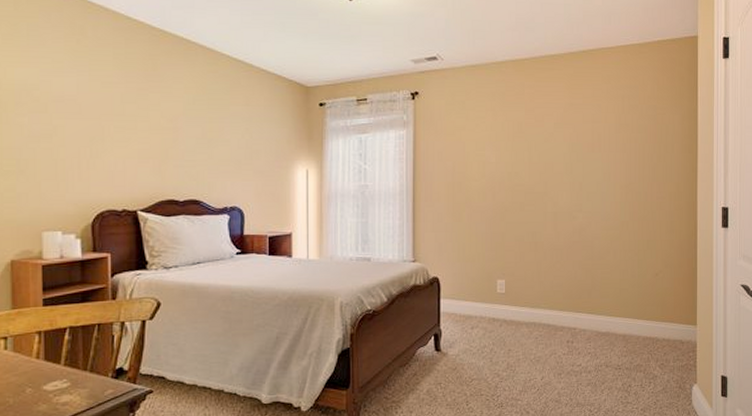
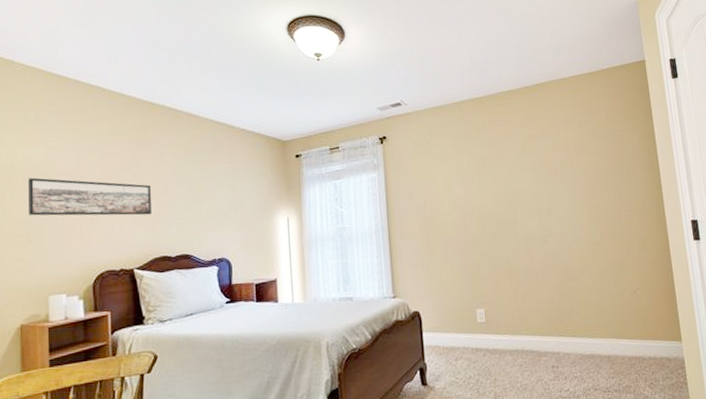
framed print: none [20,102,158,154] -> present [28,177,151,216]

